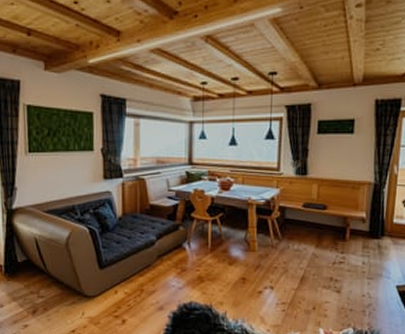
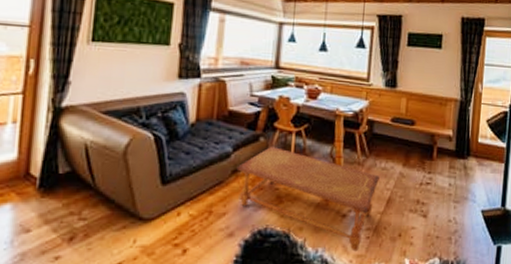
coffee table: none [161,233,293,322] -> present [236,146,380,252]

